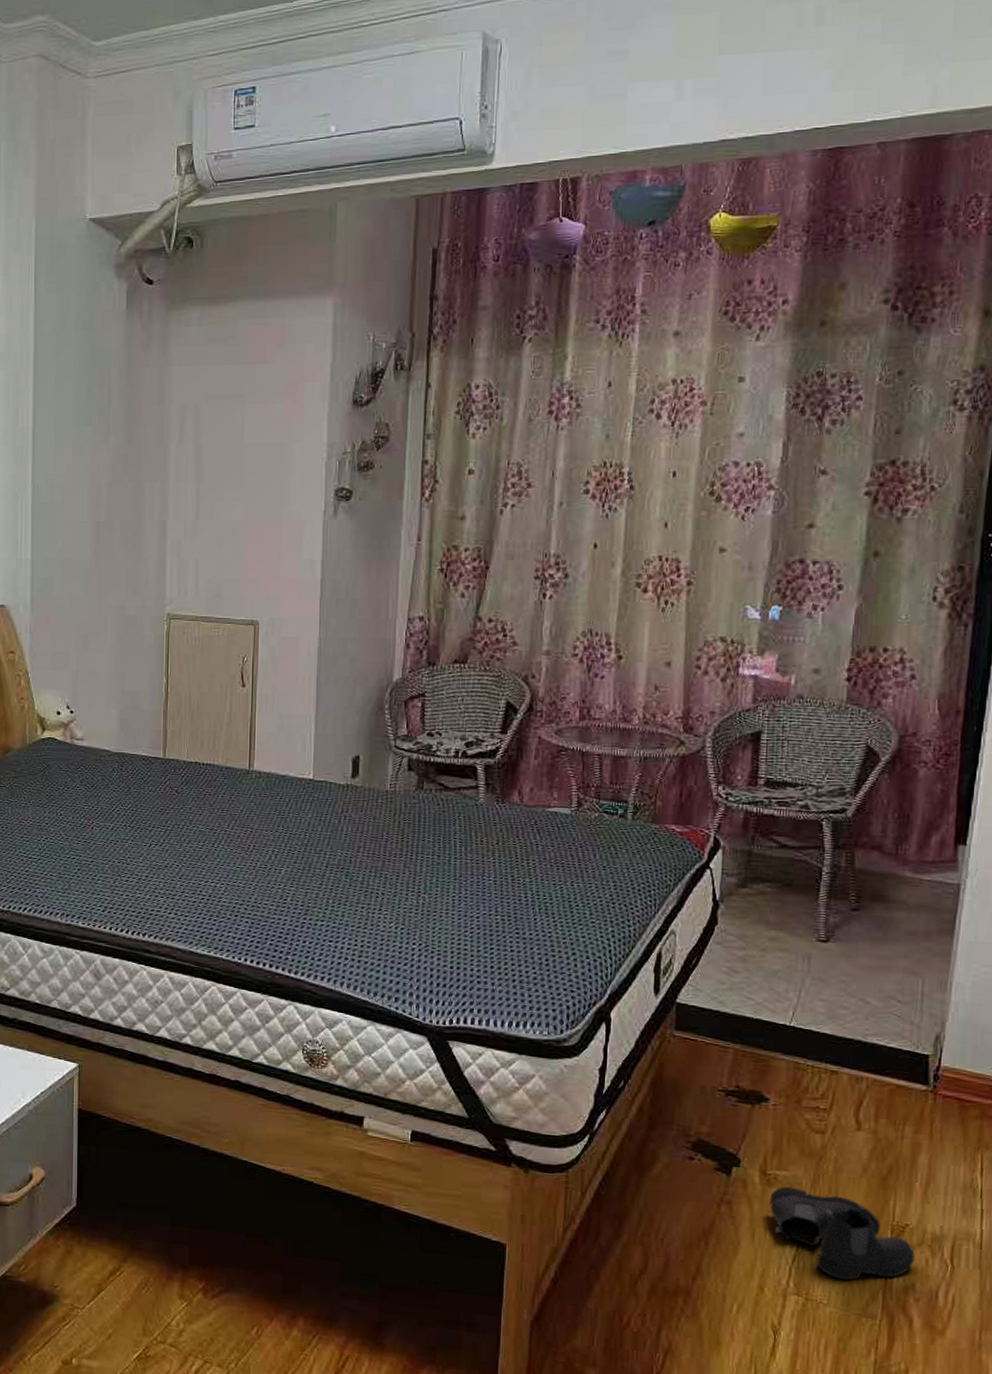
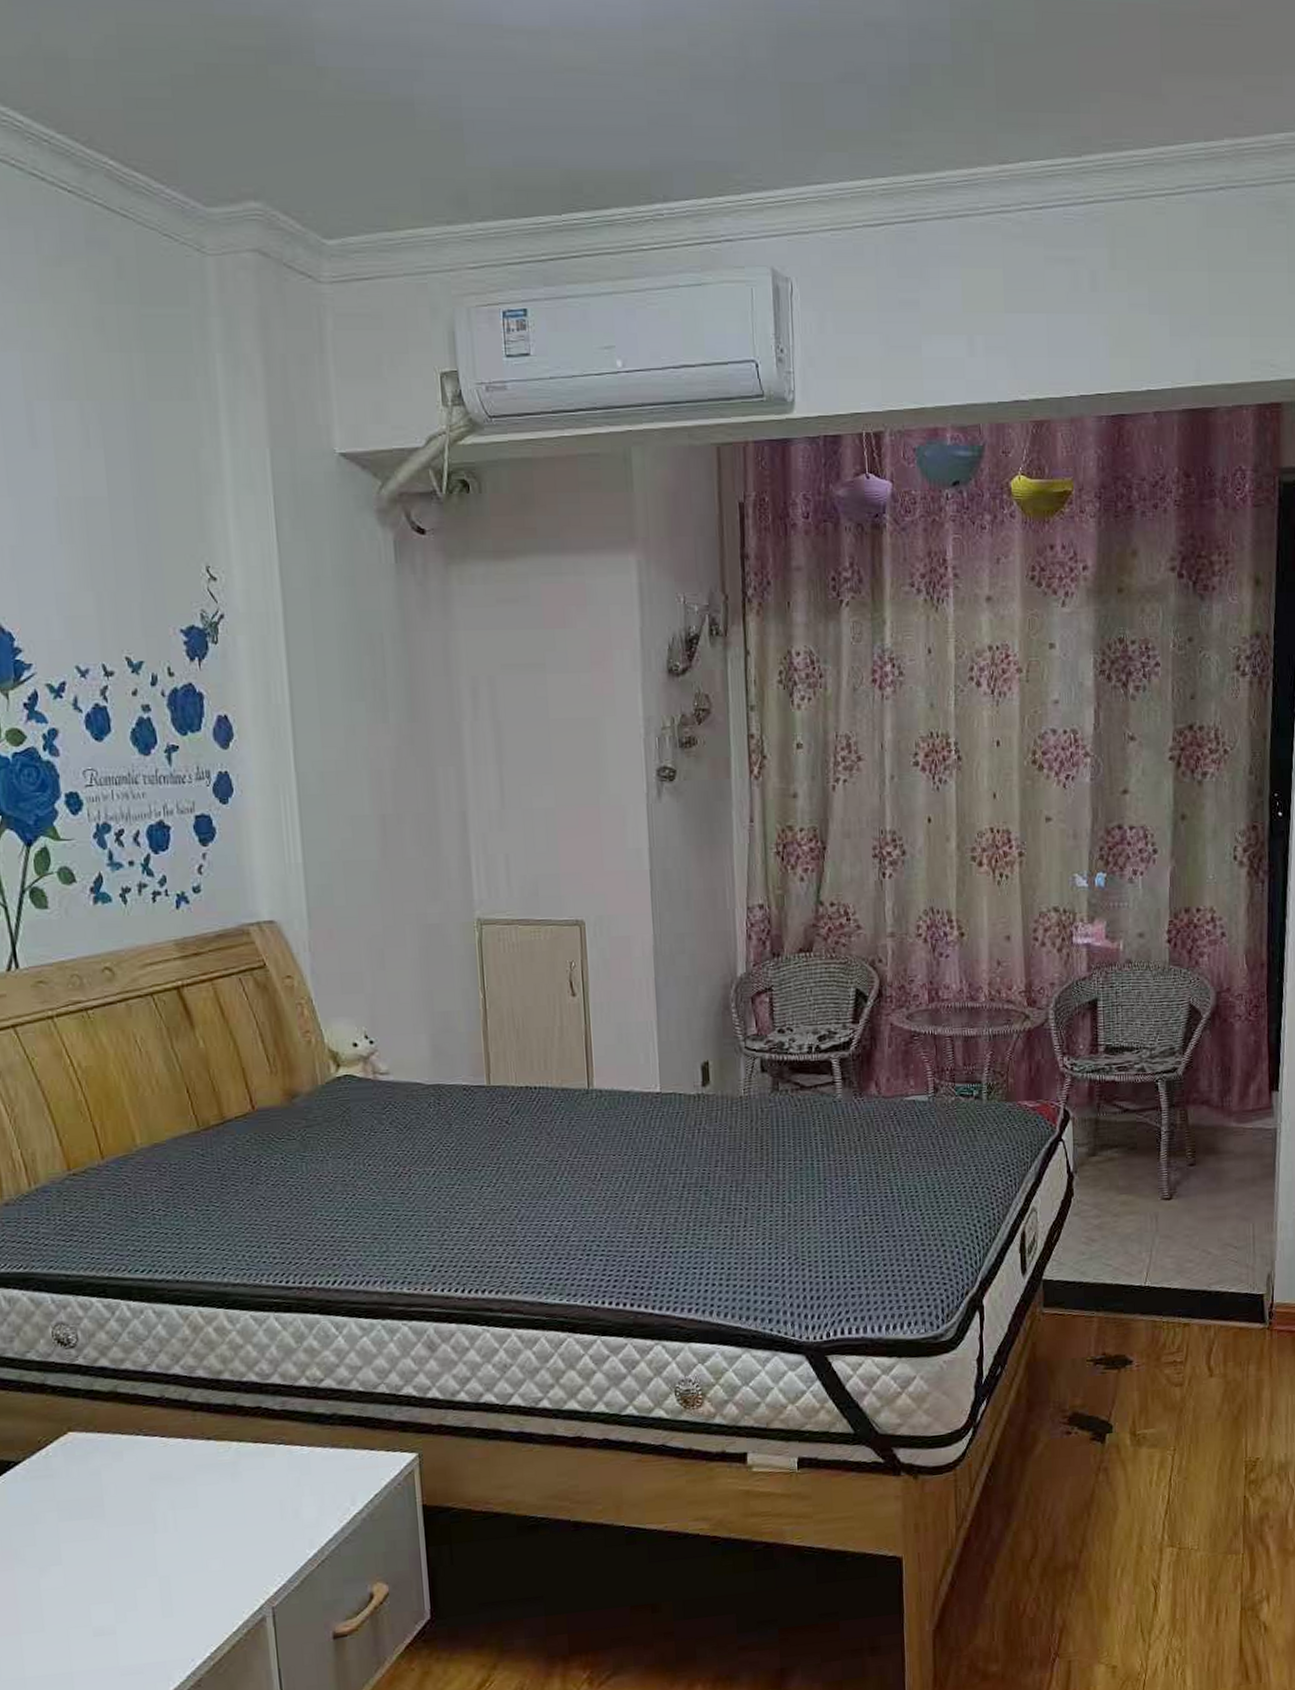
boots: present [769,1186,915,1280] -> none [1141,1442,1266,1523]

